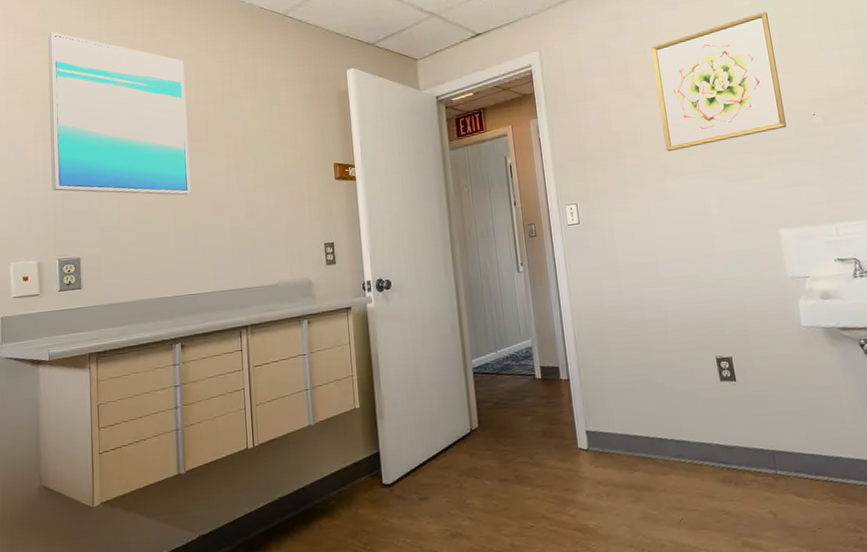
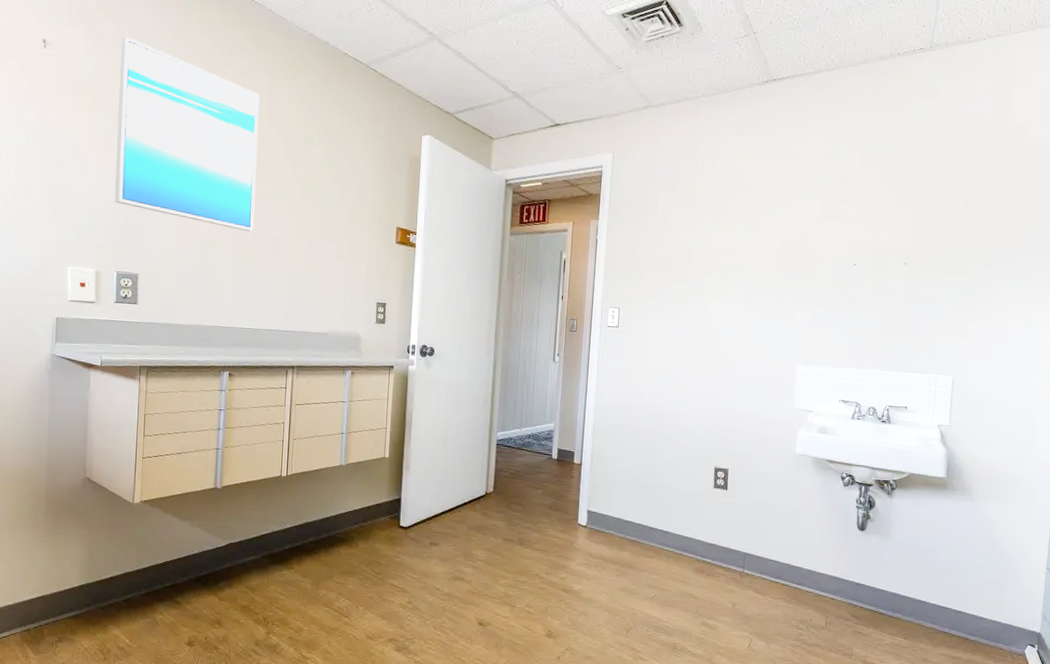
wall art: present [651,11,787,152] -> none [712,155,836,275]

